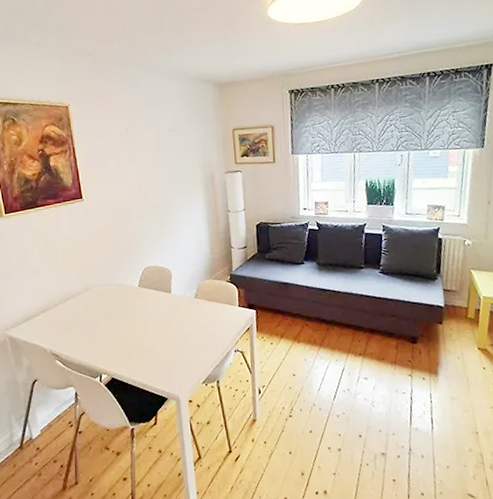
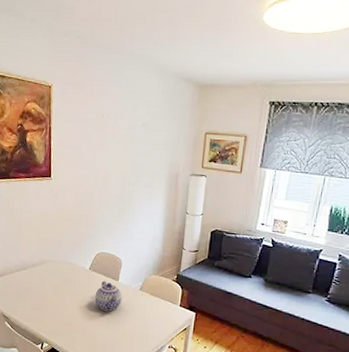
teapot: none [149,295,178,327] -> present [94,280,122,312]

